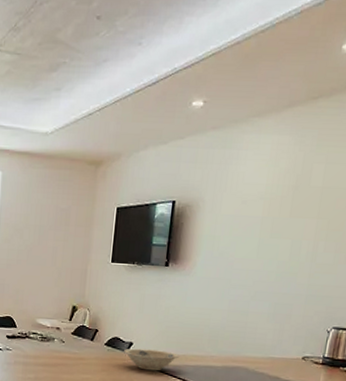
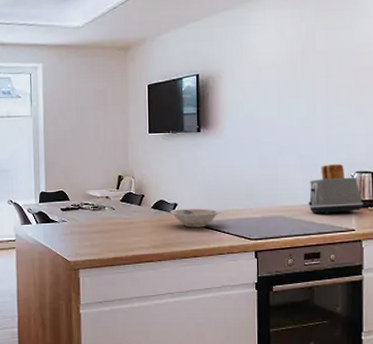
toaster: none [275,316,335,371] -> present [308,164,363,215]

